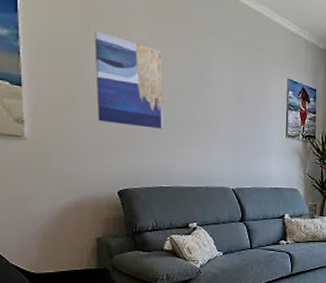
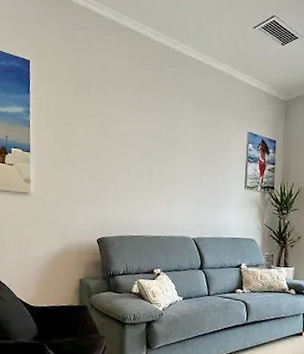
wall art: present [94,30,164,129] -> none [83,102,136,184]

